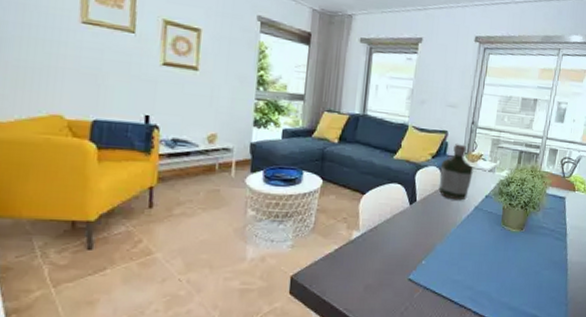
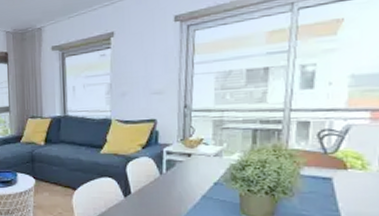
bottle: present [438,144,473,200] -> none [153,131,194,190]

